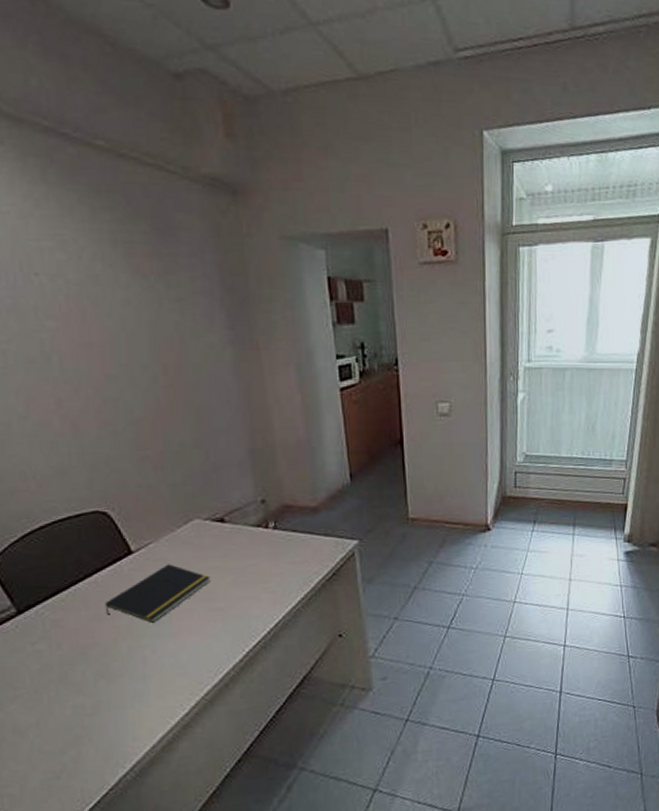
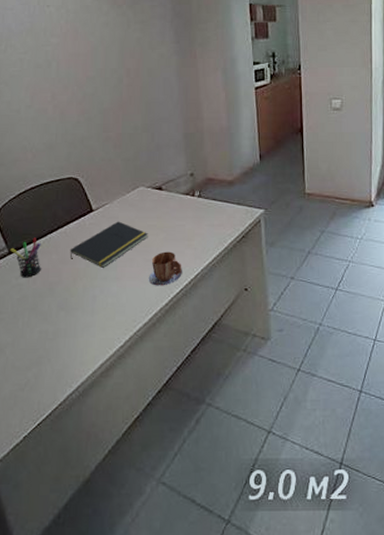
pen holder: none [18,591,67,643] -> present [9,237,41,278]
mug: none [214,597,260,640] -> present [148,251,183,286]

